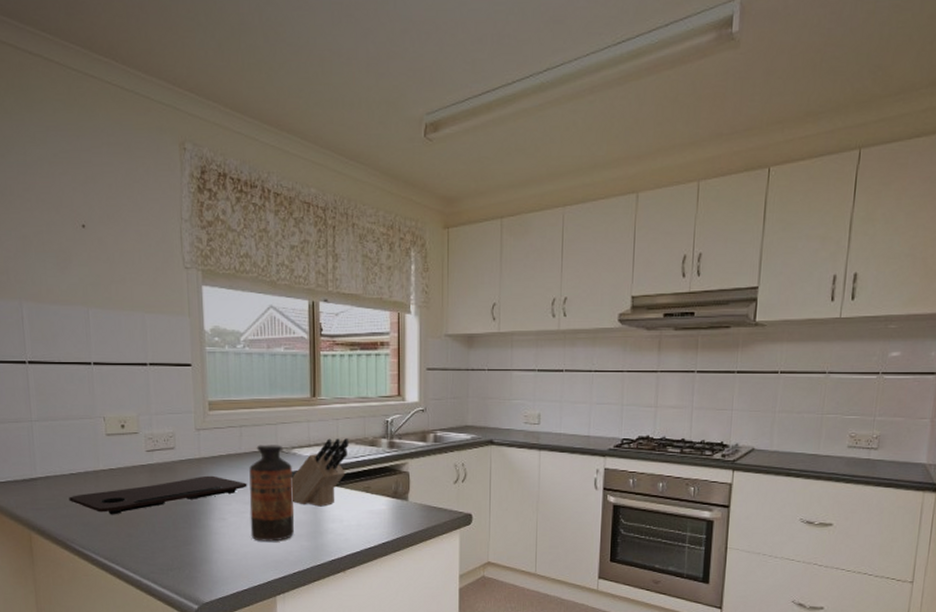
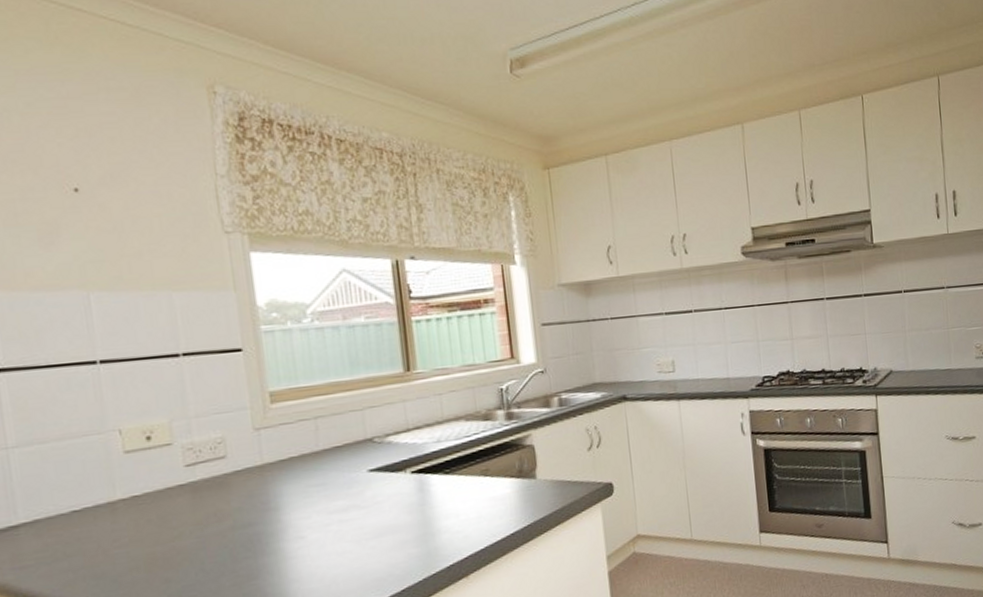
cutting board: present [69,475,247,515] -> none [71,484,331,558]
bottle: present [249,445,294,542] -> none [331,434,398,559]
knife block: present [291,438,349,507] -> none [388,415,458,504]

